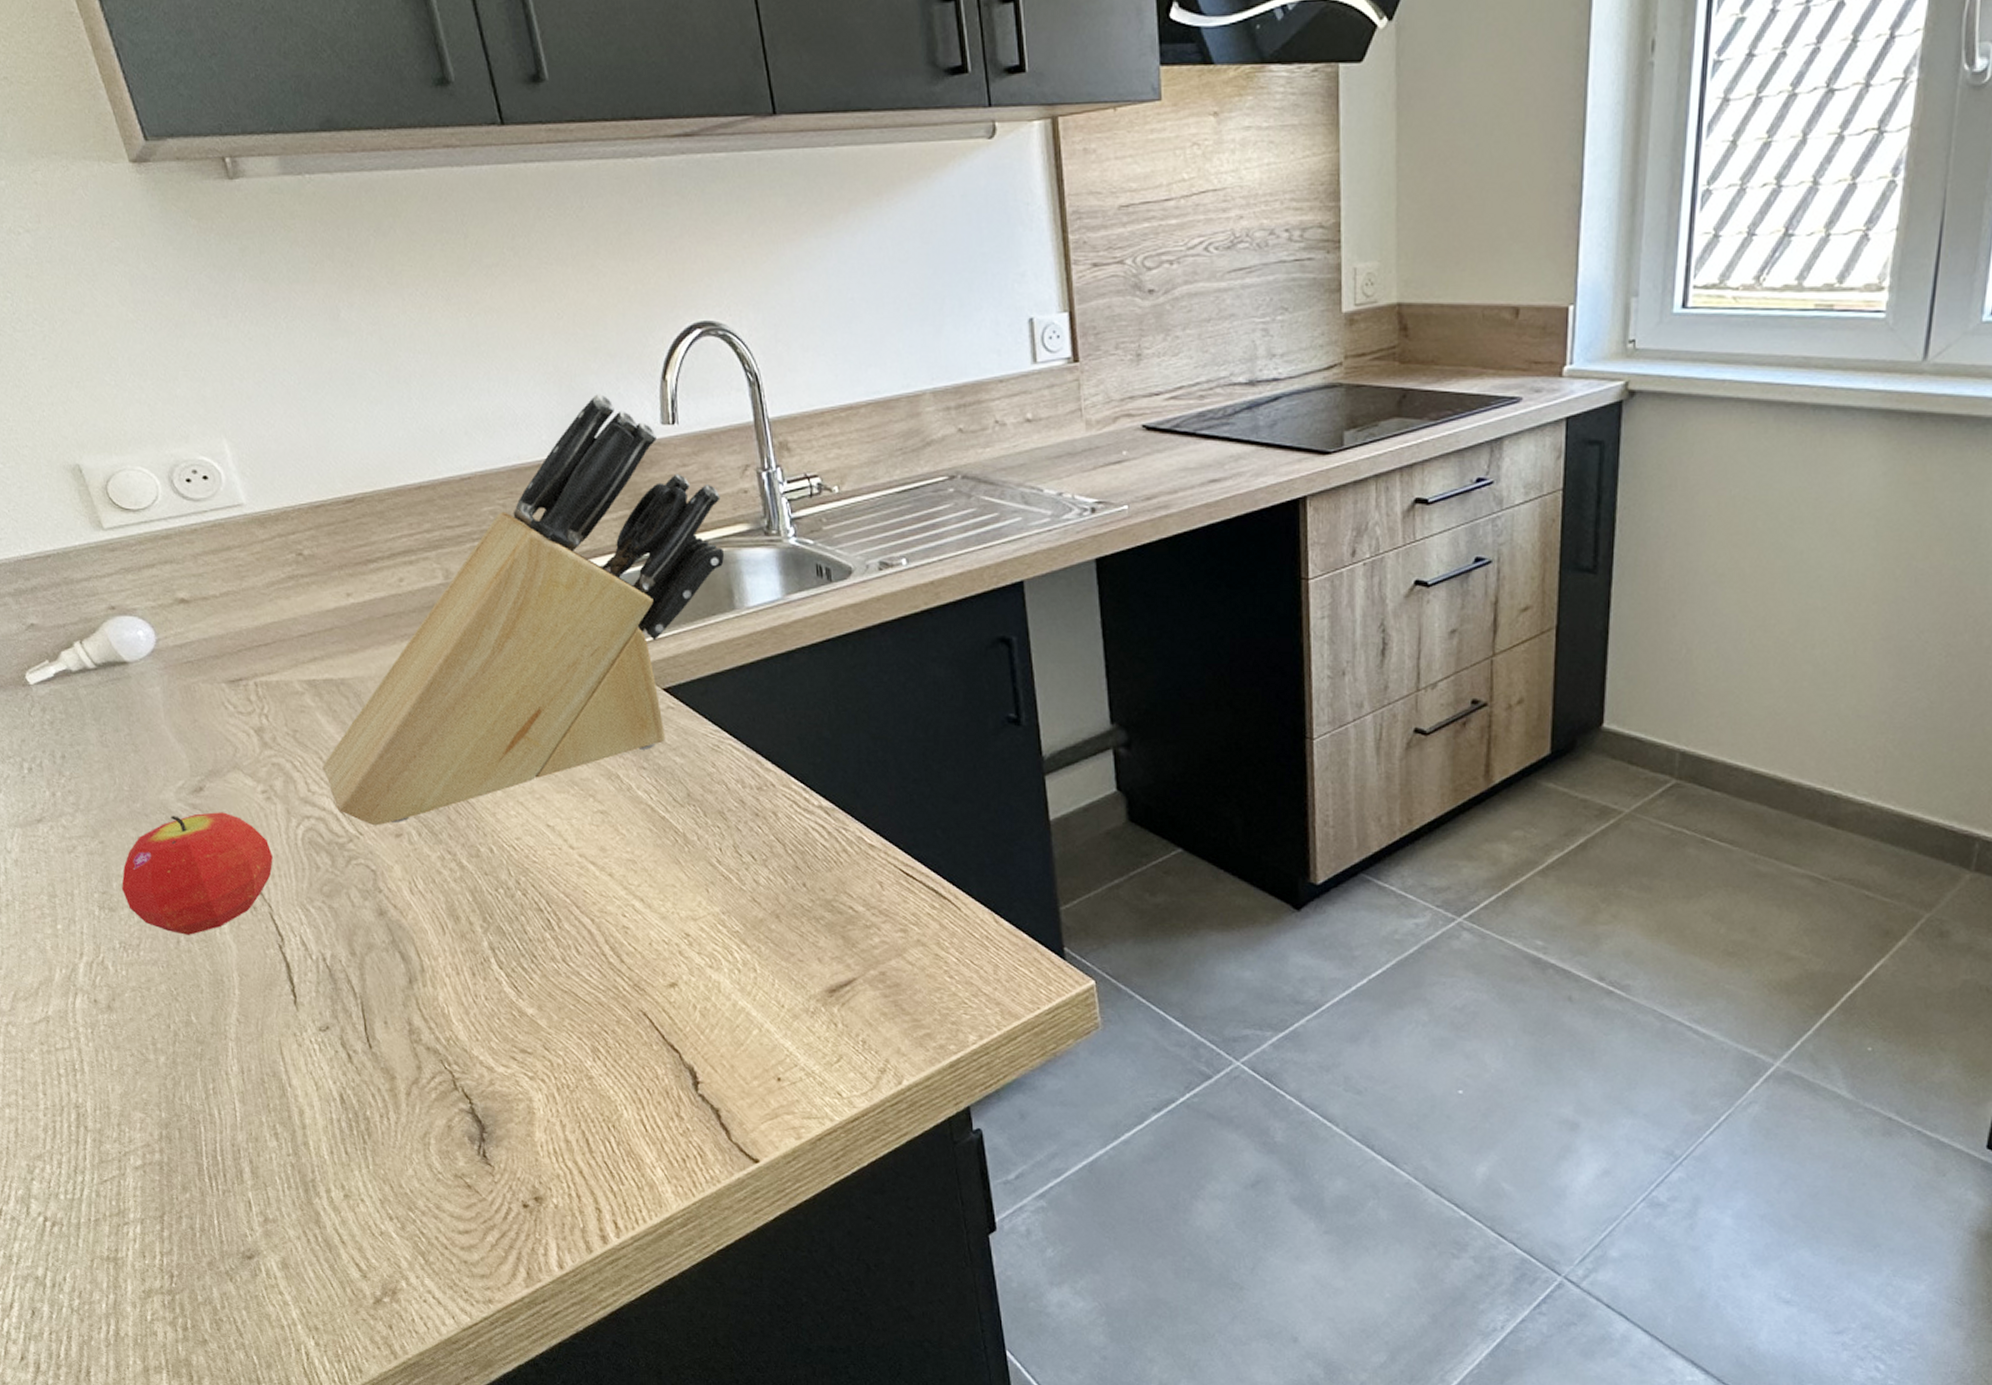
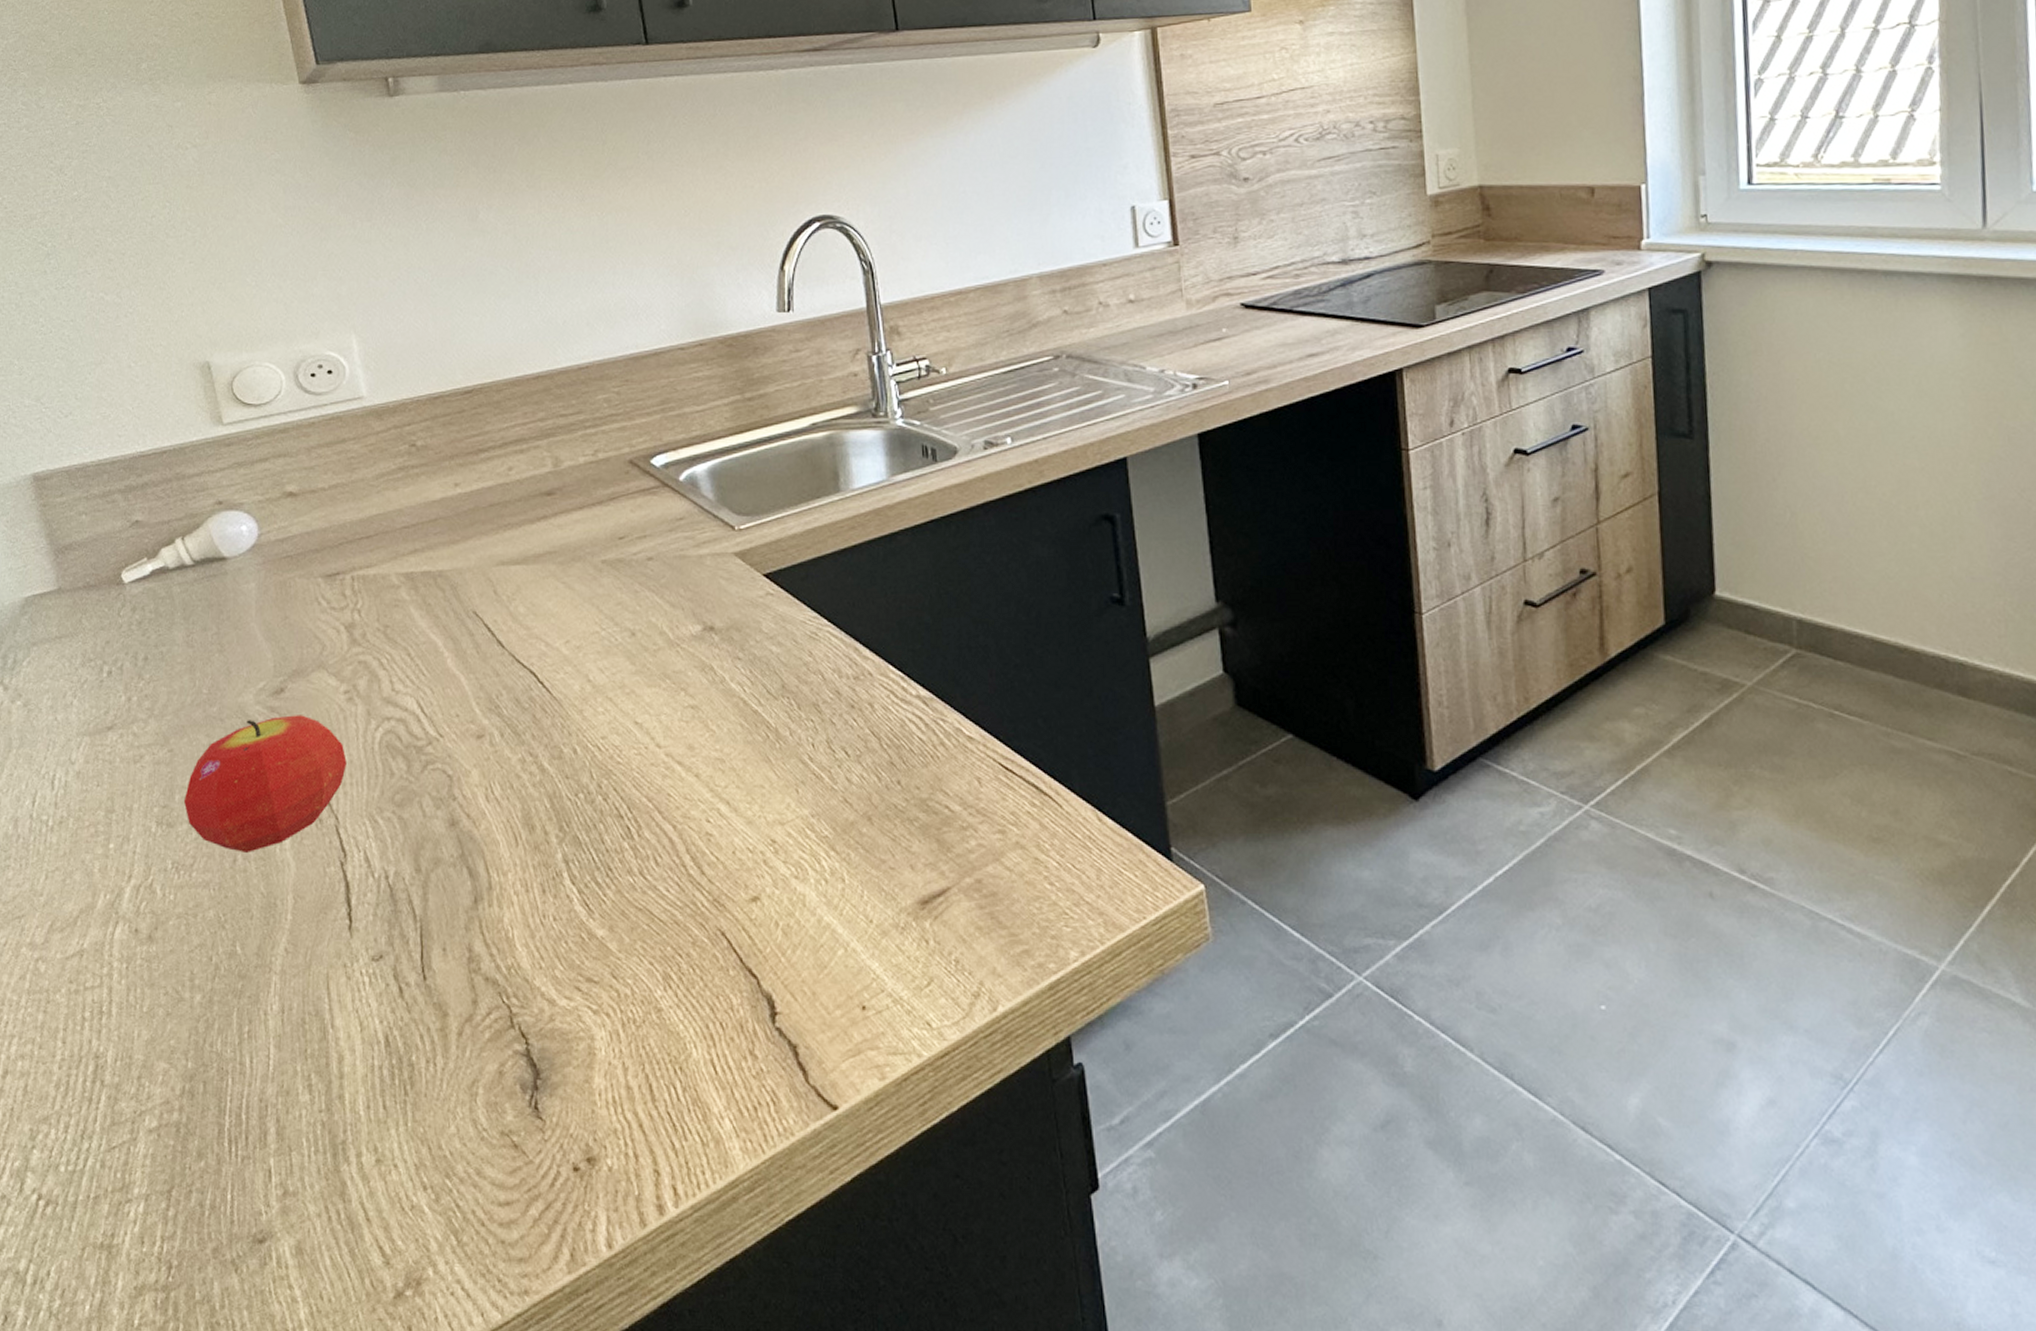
knife block: present [322,394,724,826] -> none [409,285,831,727]

